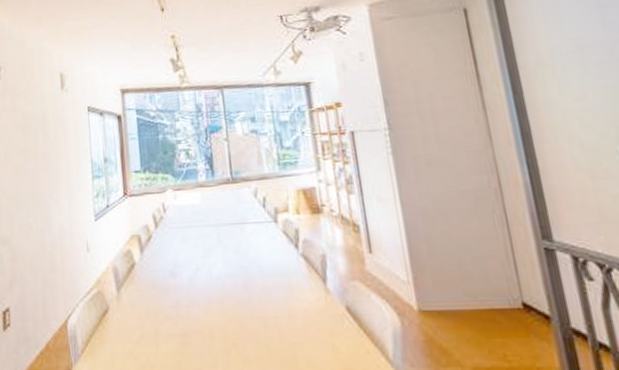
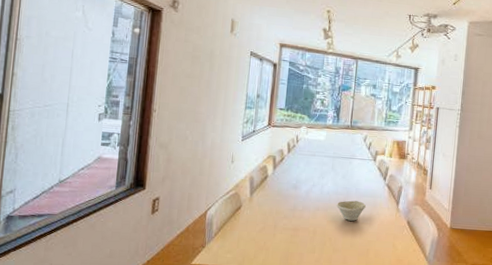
bowl: none [234,284,279,315] -> present [336,200,367,221]

